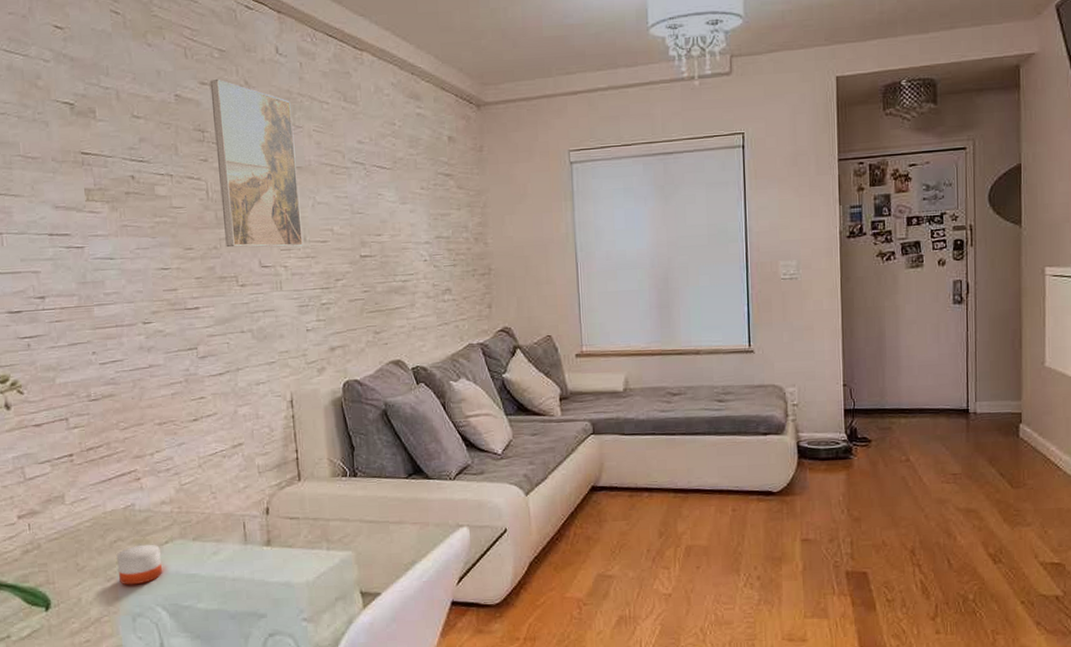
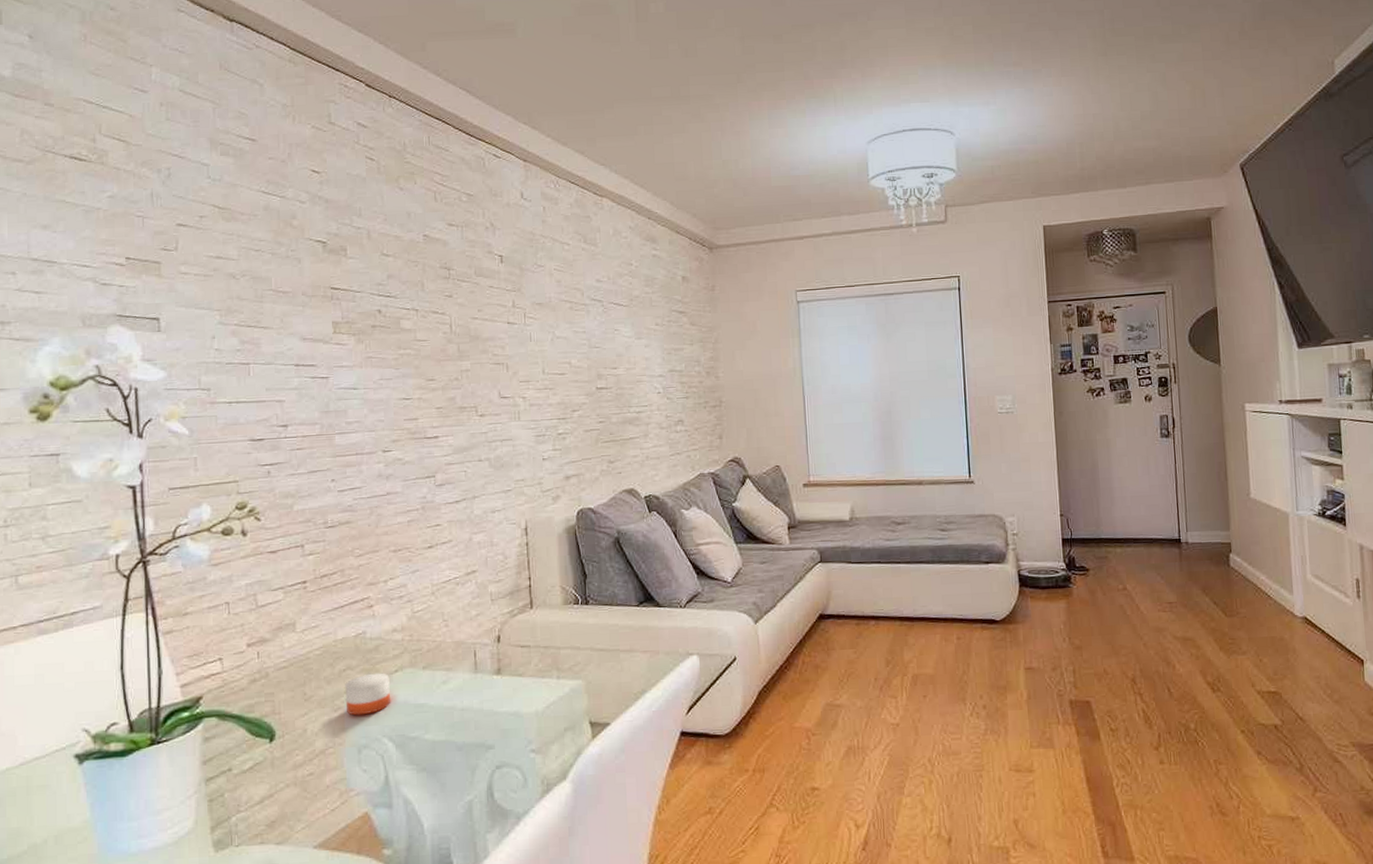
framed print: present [210,79,303,248] -> none [457,221,541,379]

